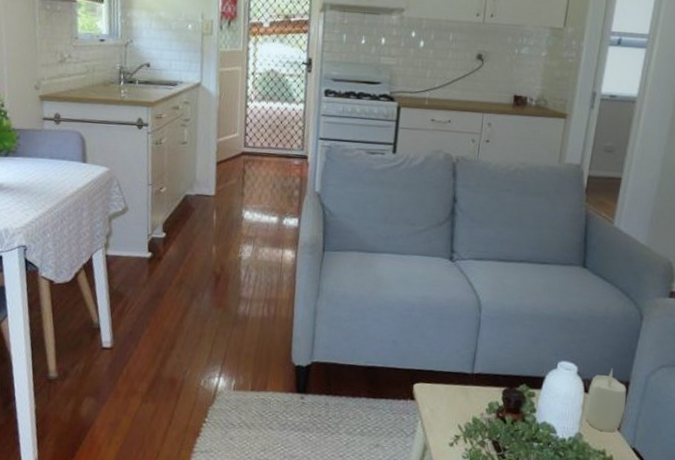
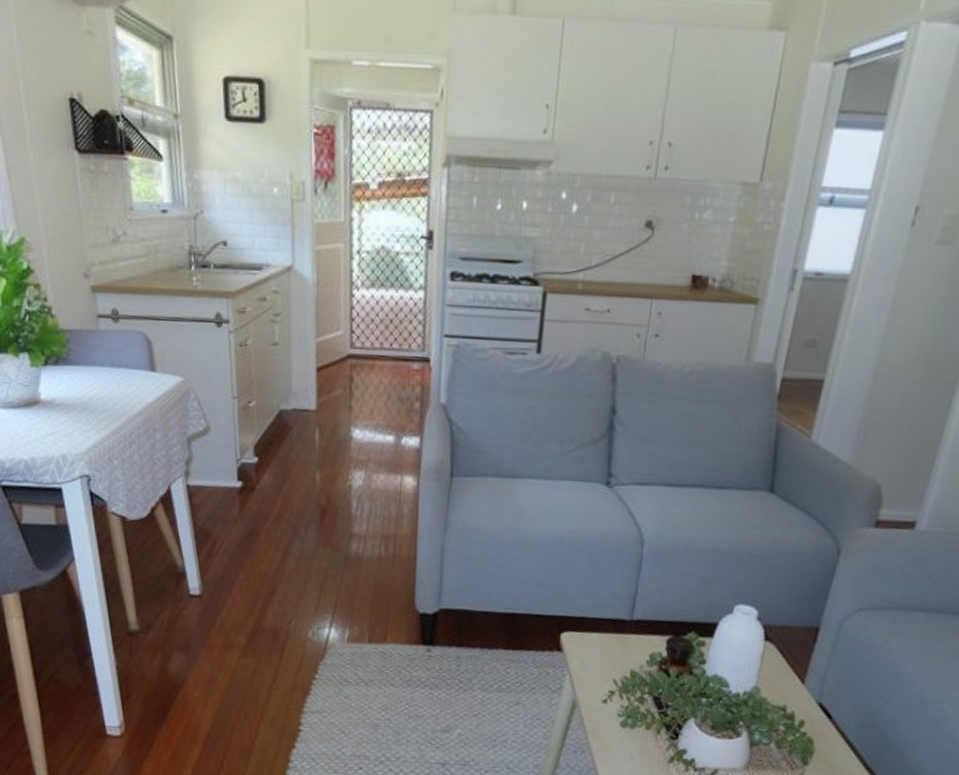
candle: present [585,368,627,433] -> none [763,612,815,686]

